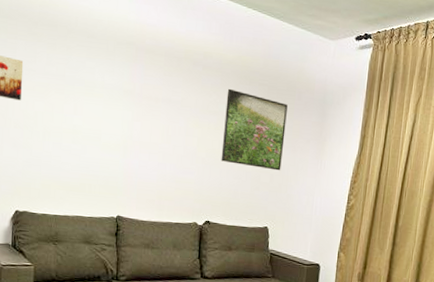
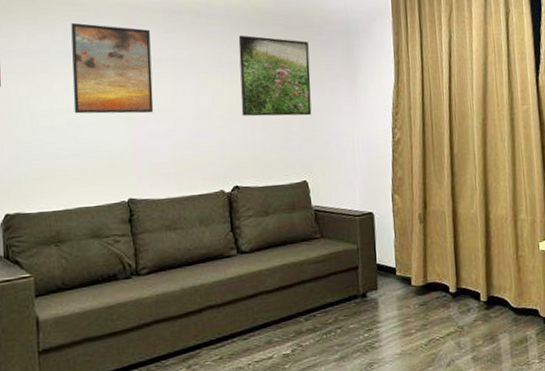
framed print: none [80,53,151,145] -> present [71,22,154,114]

